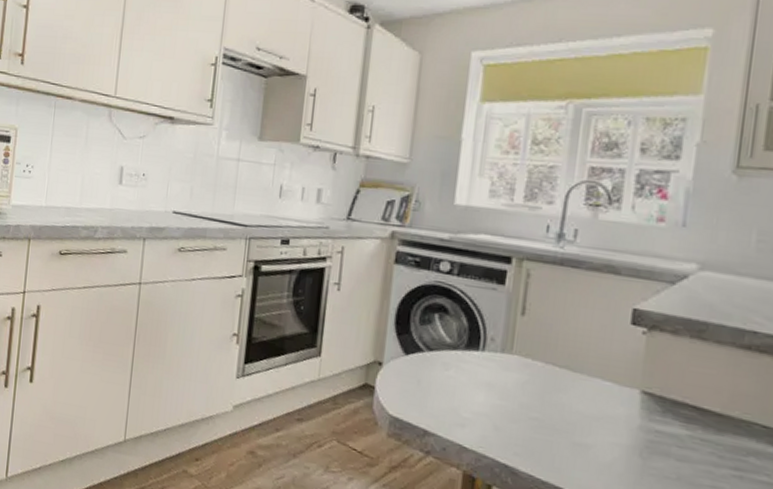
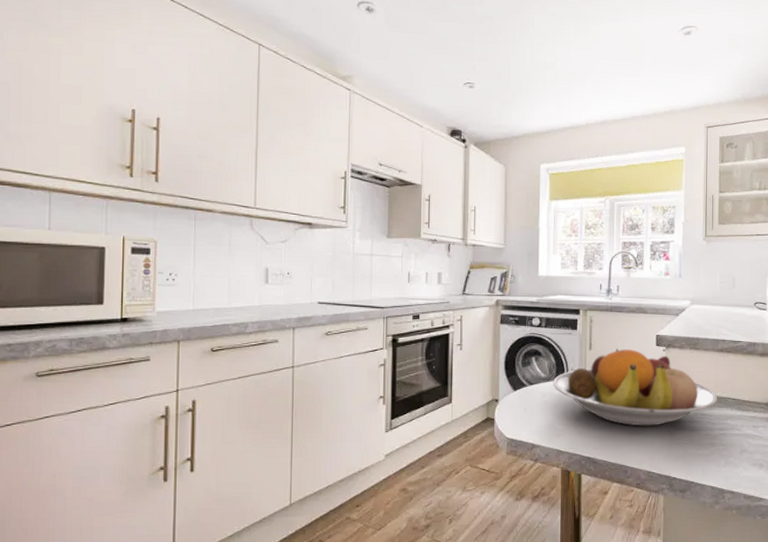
fruit bowl: none [461,319,733,442] -> present [553,348,717,427]

